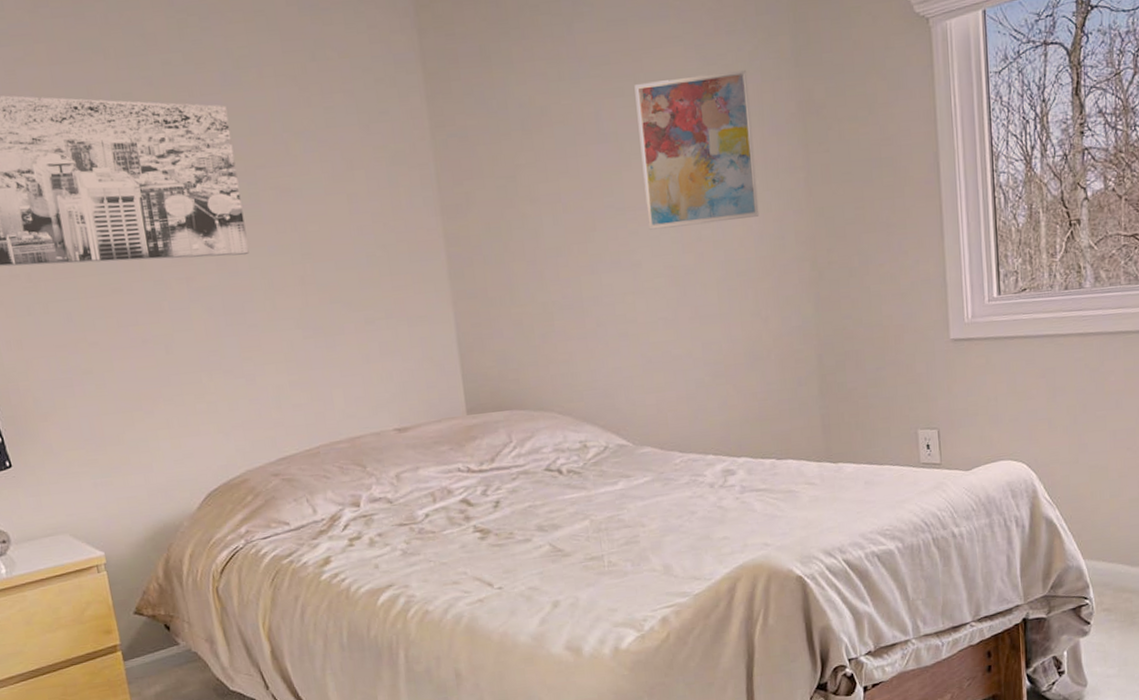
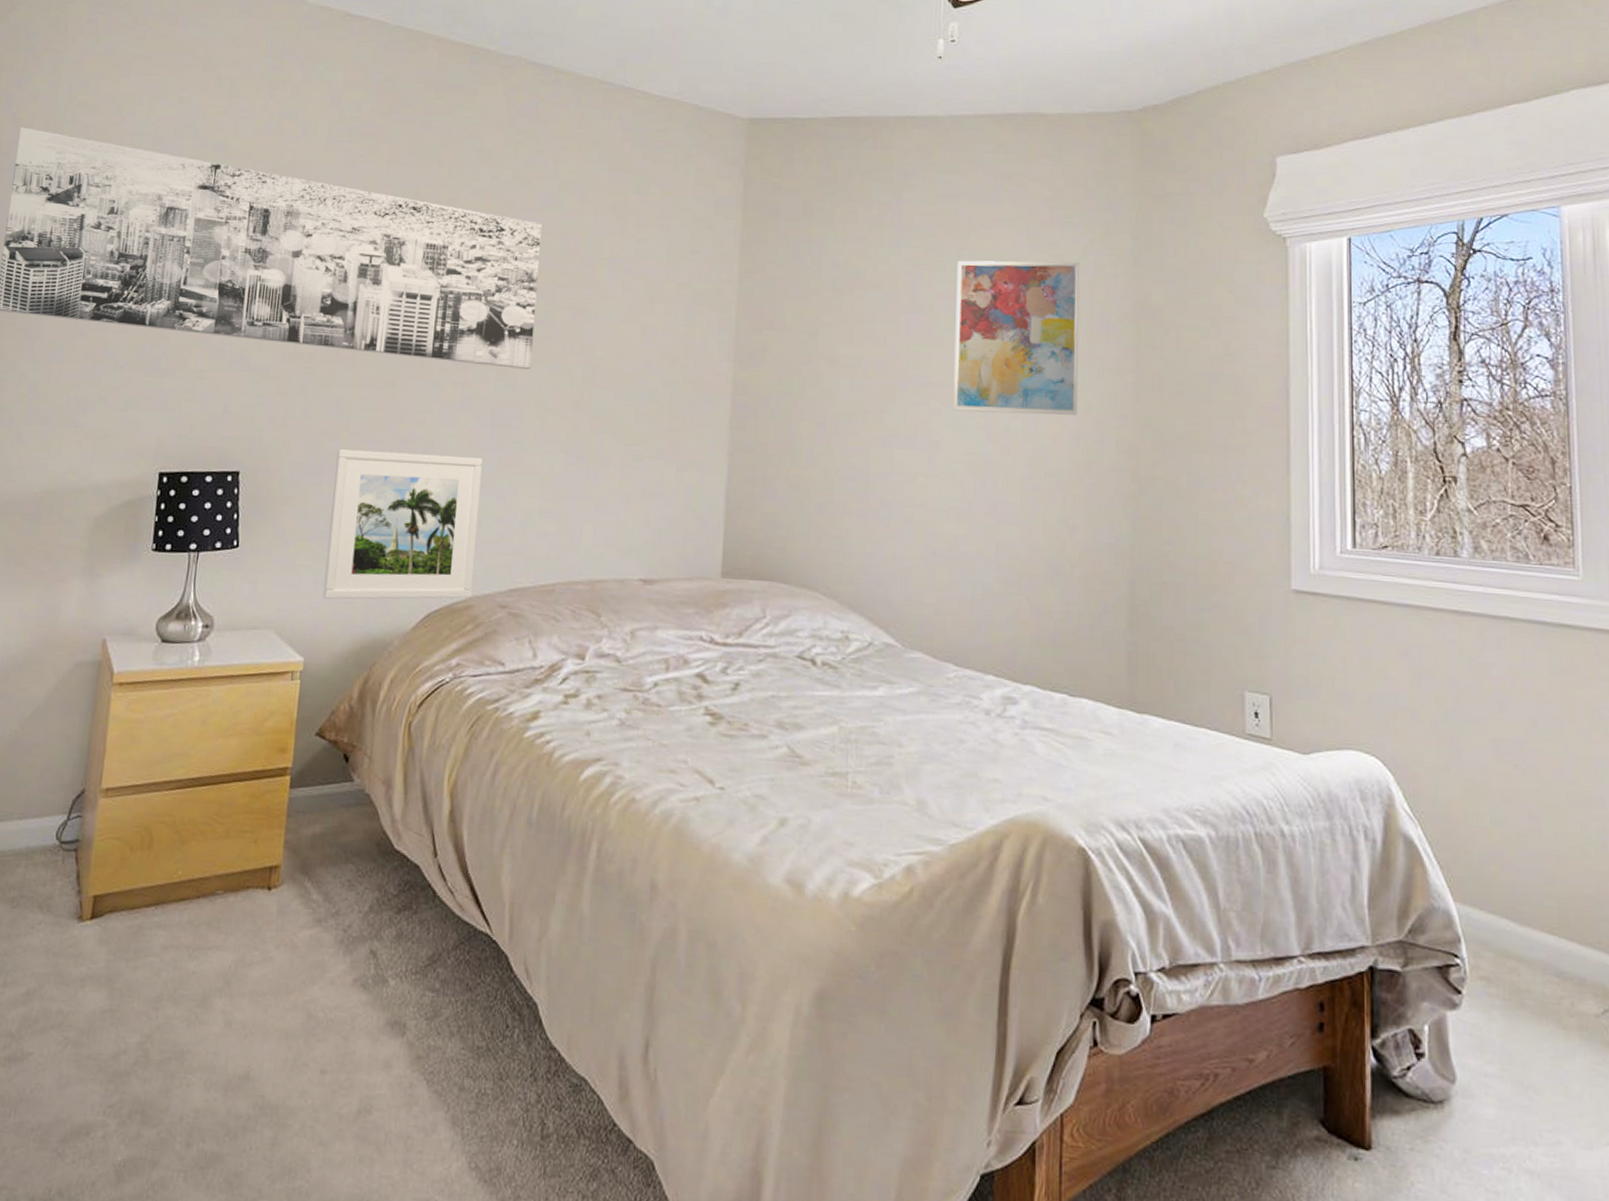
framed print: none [81,346,245,498] -> present [323,449,484,600]

